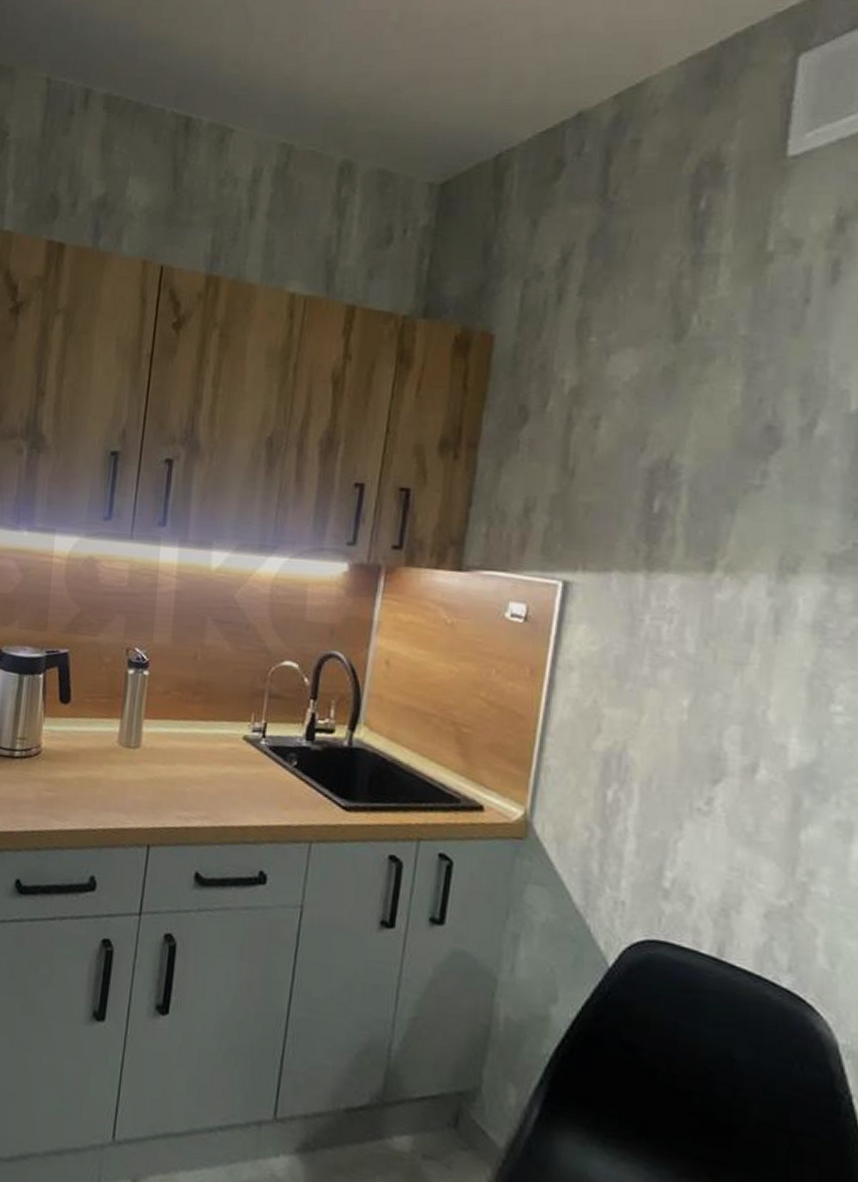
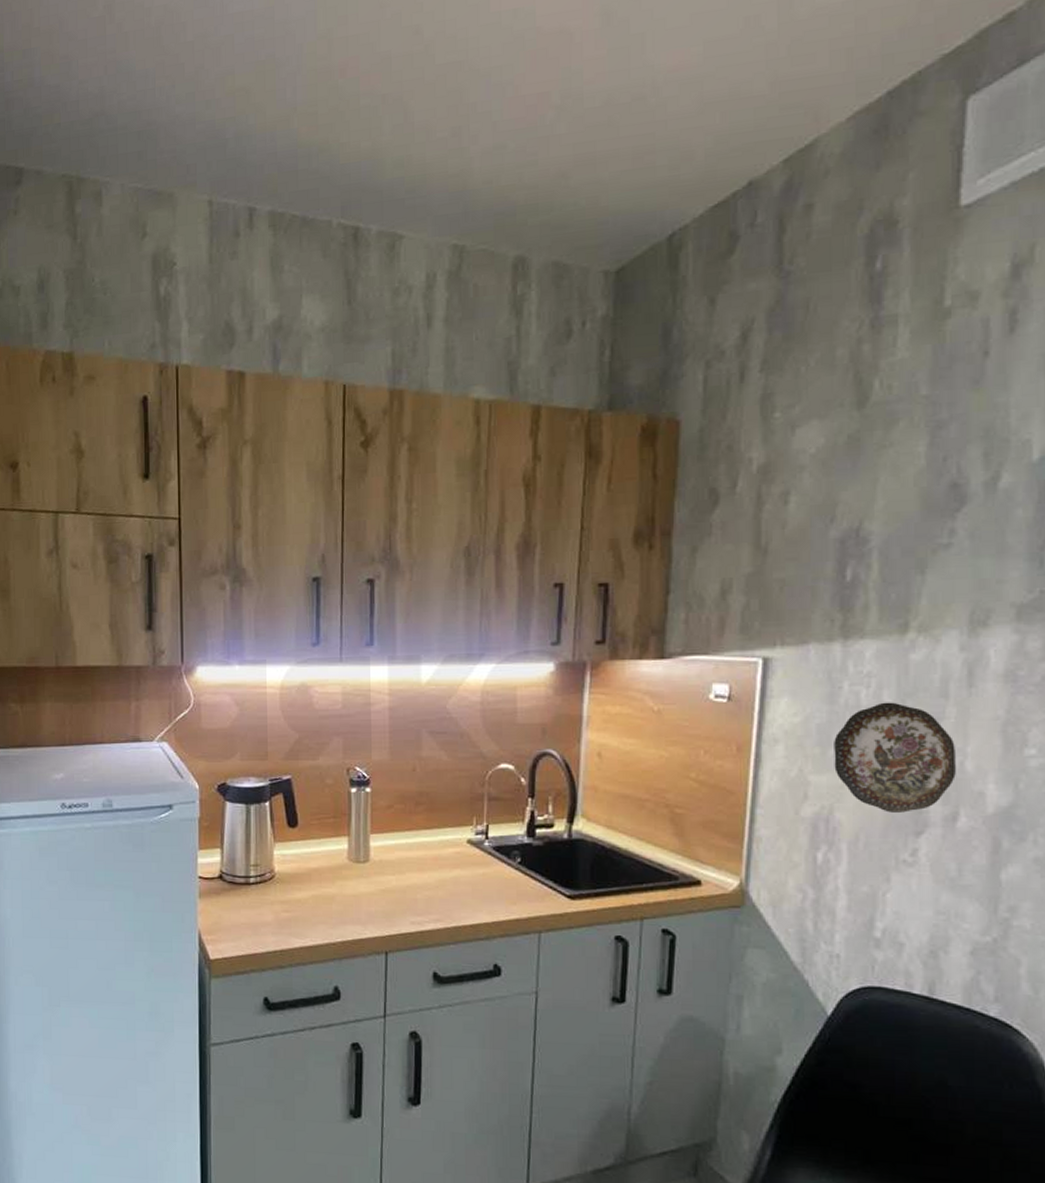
decorative plate: none [630,640,758,758] -> present [834,702,956,813]

